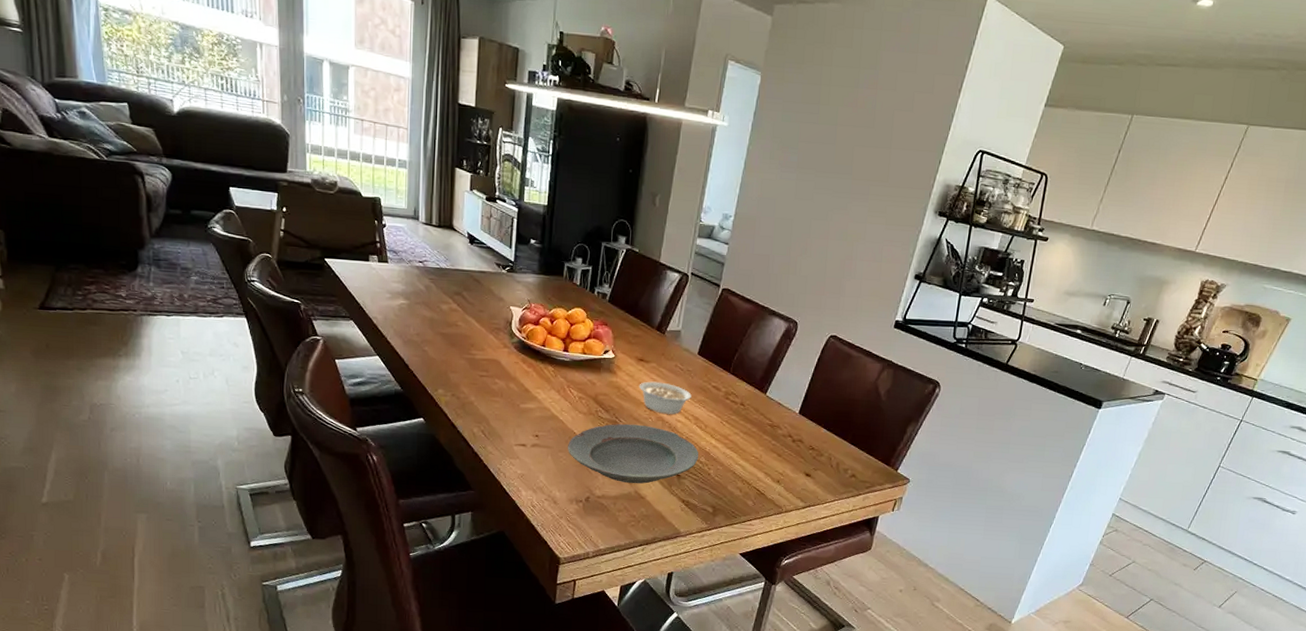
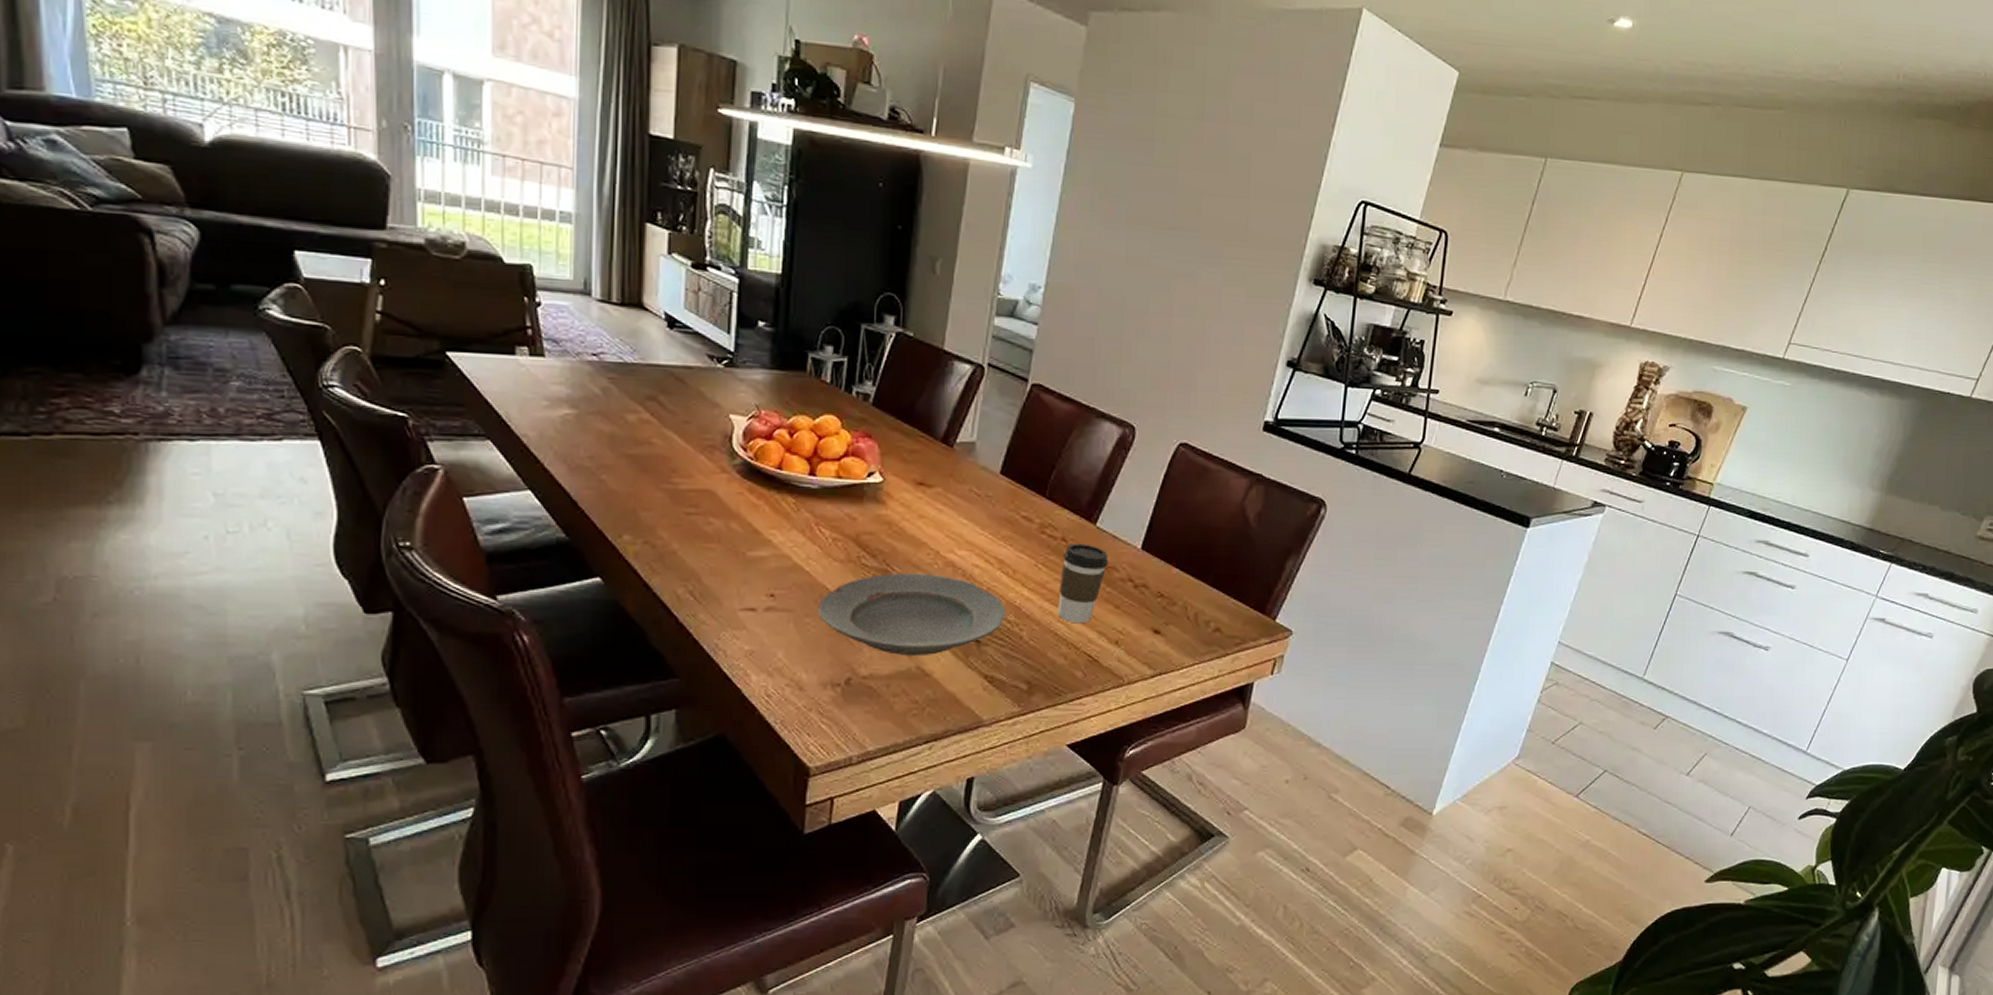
legume: present [639,381,692,414] -> none [918,513,993,557]
coffee cup: none [736,407,775,467] -> present [1058,543,1109,624]

